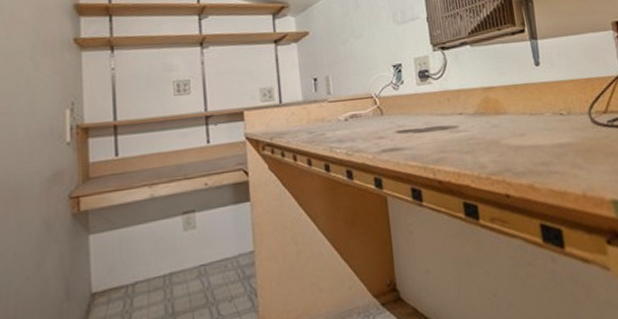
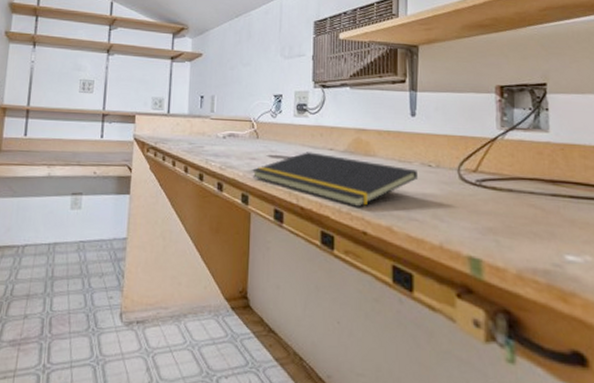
notepad: none [381,119,551,170] -> present [252,152,417,207]

